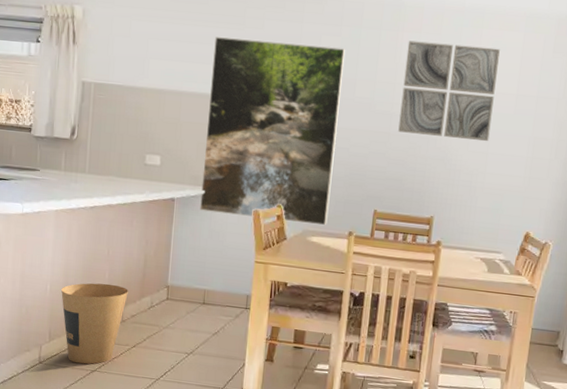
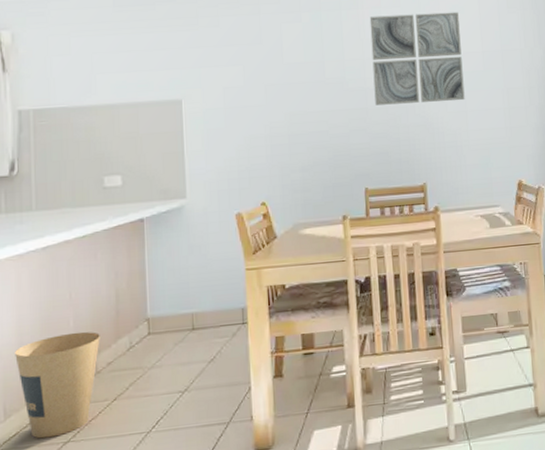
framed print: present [200,37,346,226] -> none [168,33,318,226]

